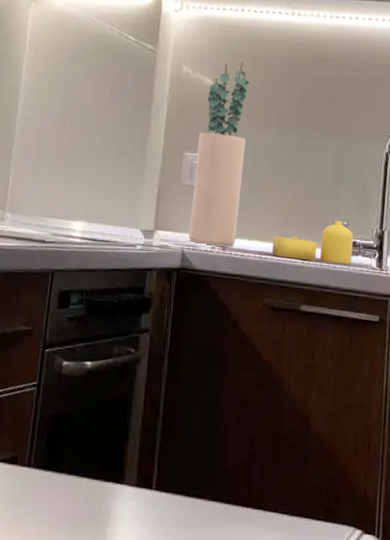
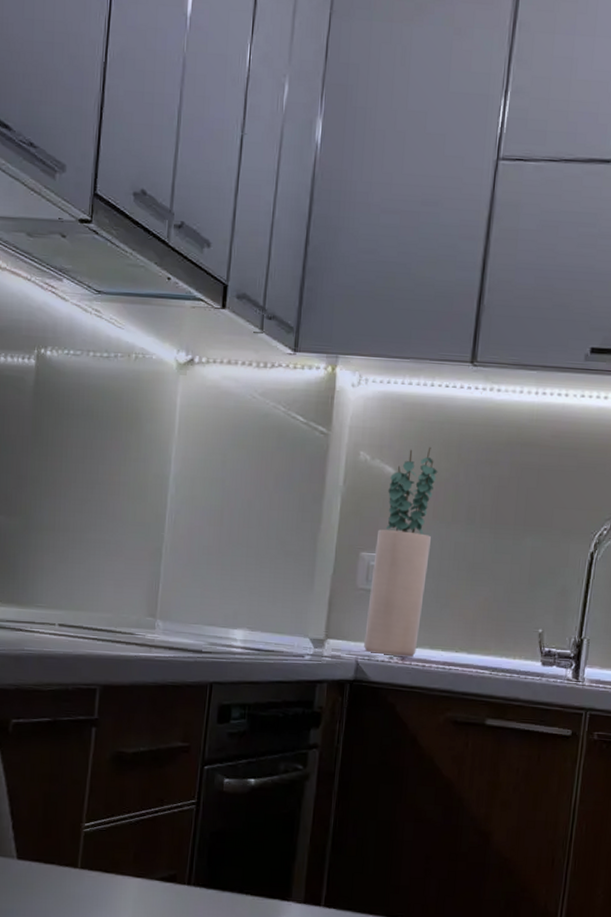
soap dispenser: present [271,220,354,265] -> none [456,627,549,677]

